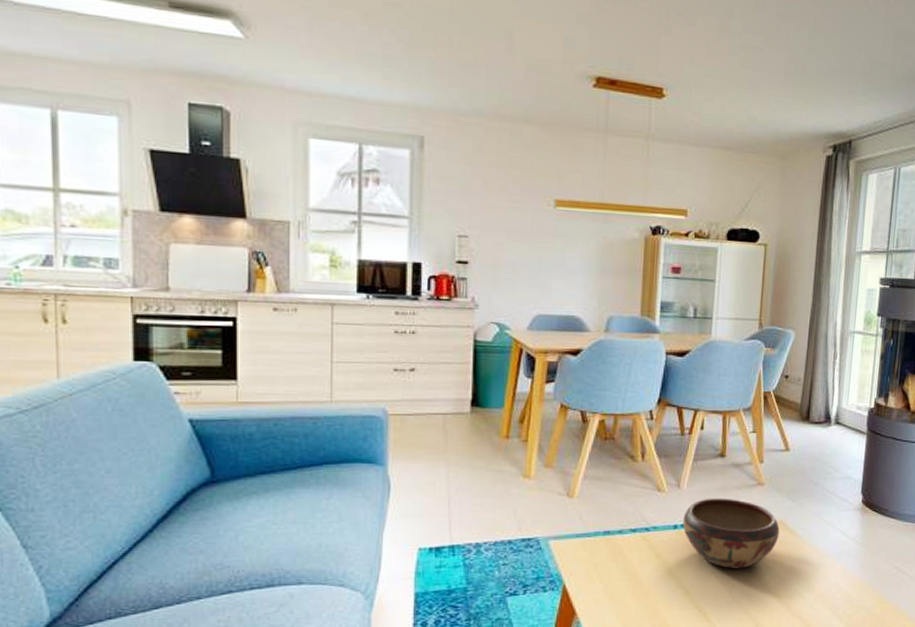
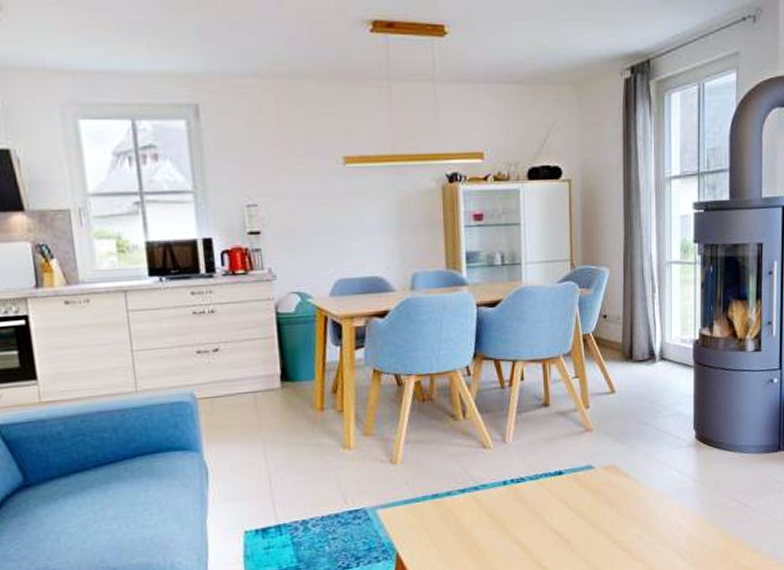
decorative bowl: present [682,498,780,569] -> none [512,448,613,520]

